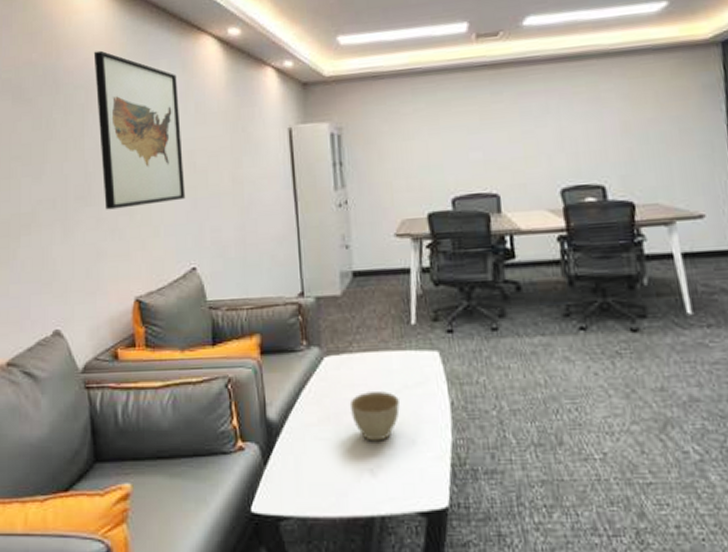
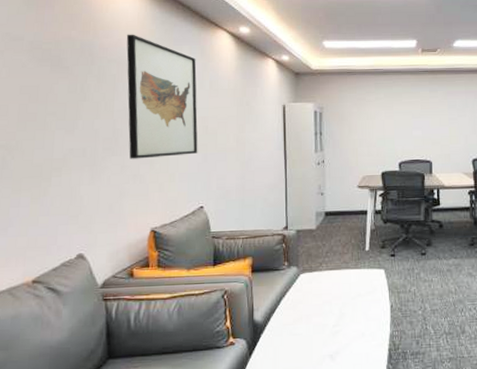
planter bowl: present [349,391,400,441] -> none [317,299,354,335]

